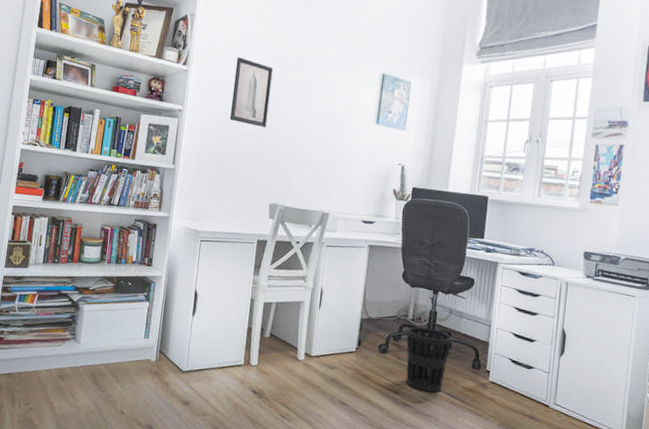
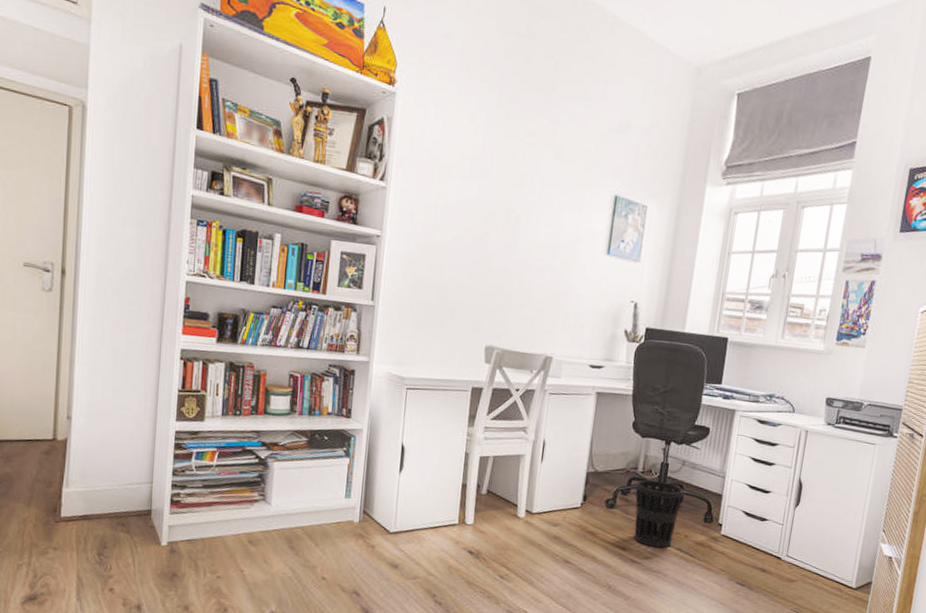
wall art: present [229,57,274,127] -> none [437,172,489,258]

